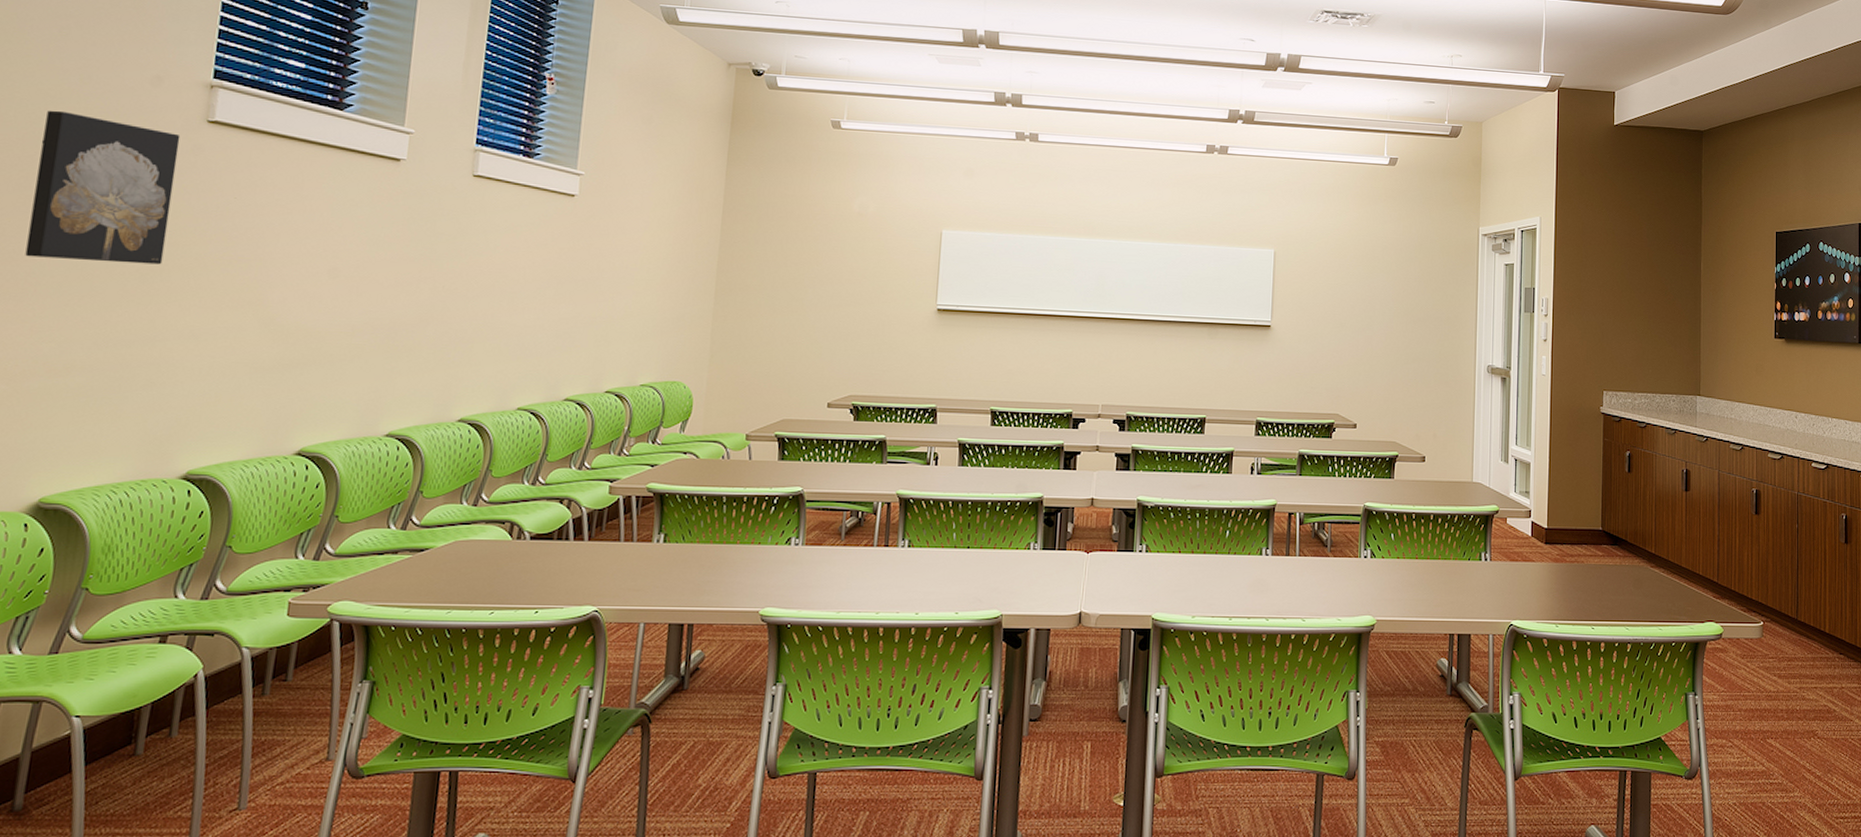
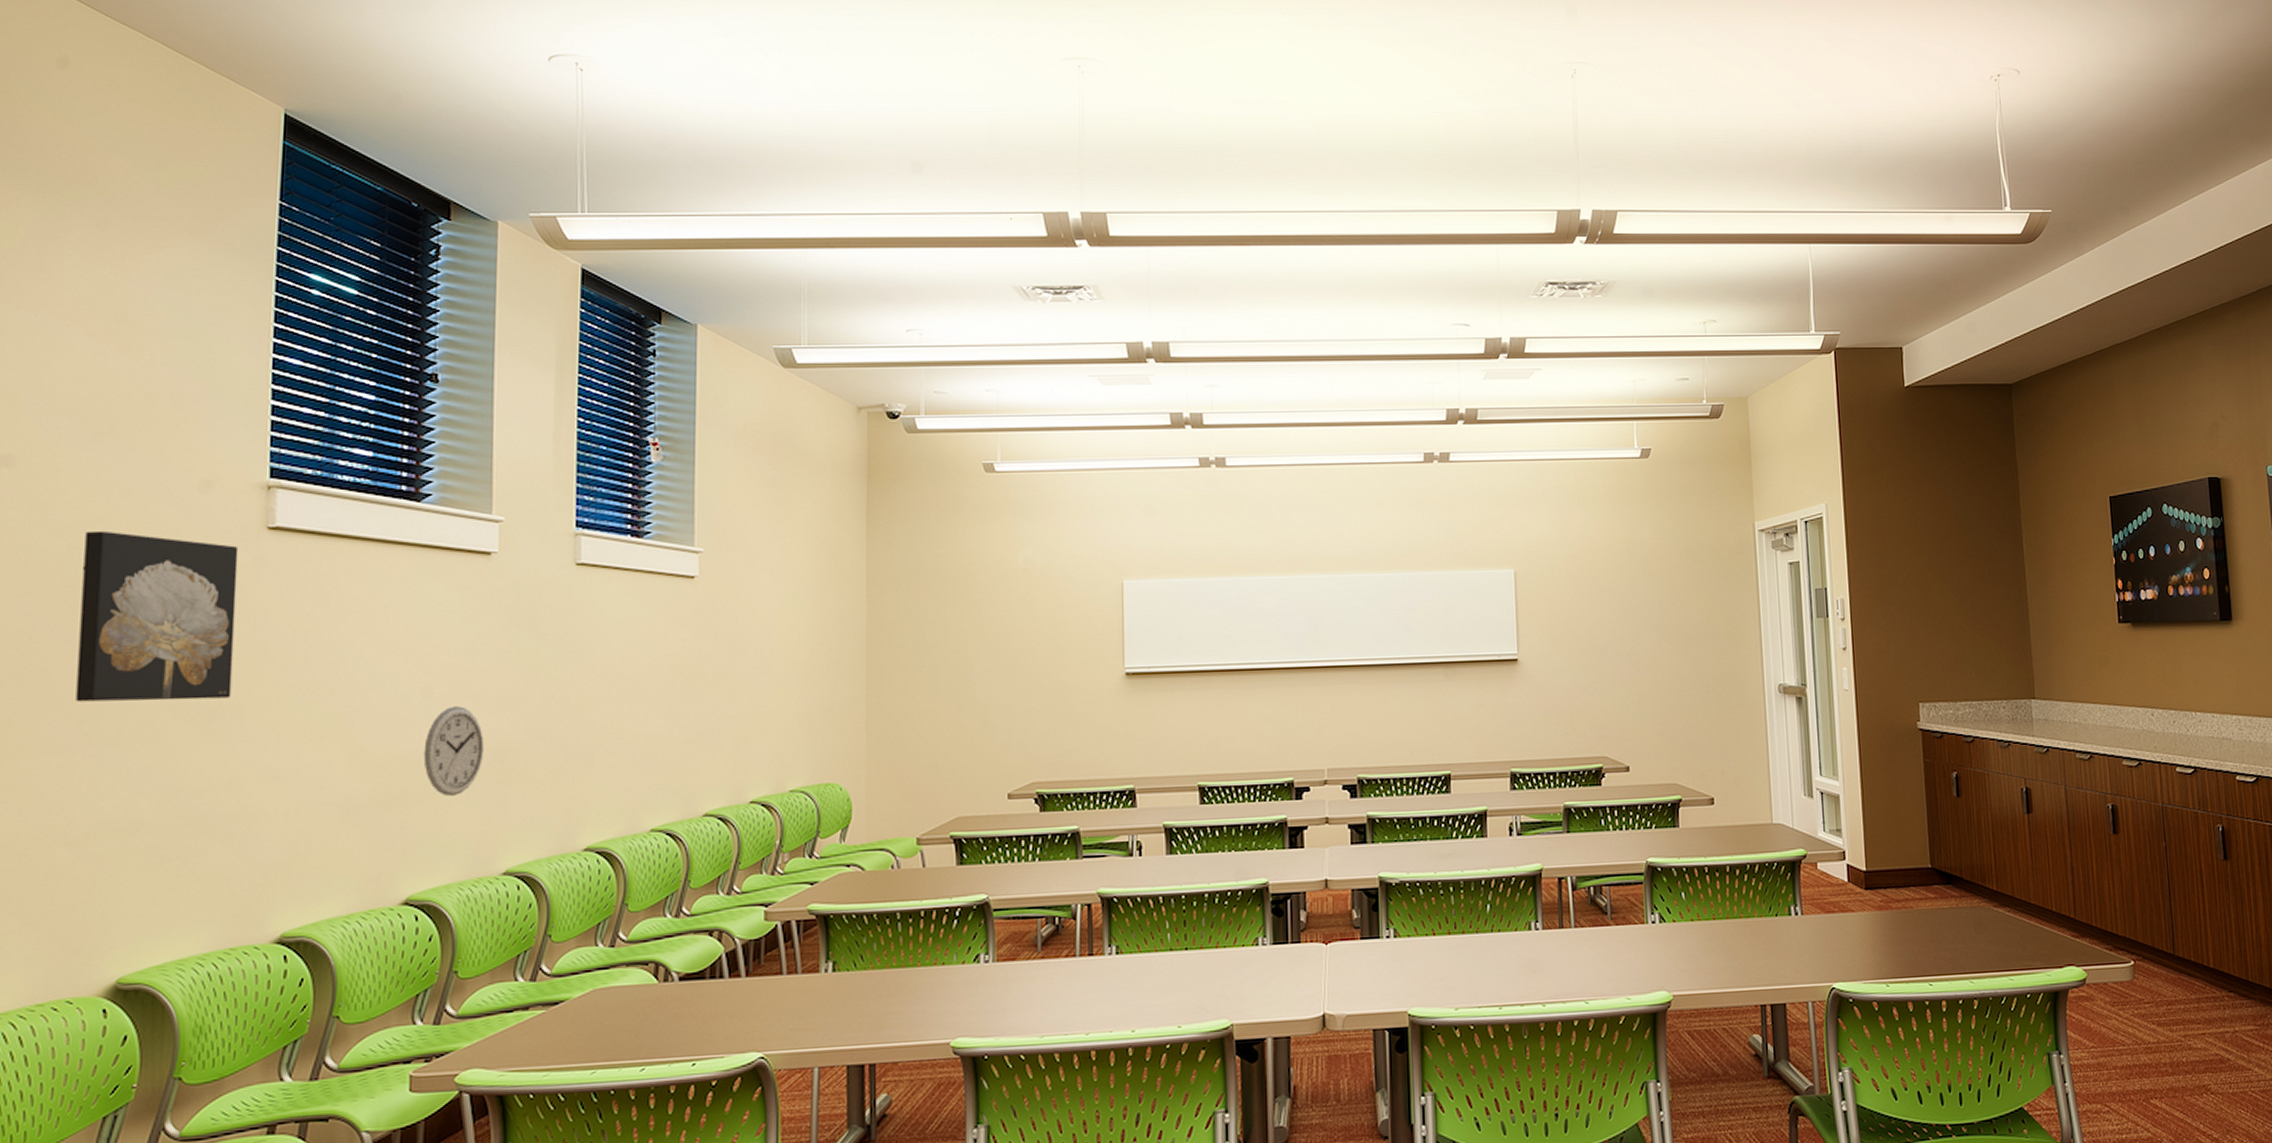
wall clock: none [325,288,380,365] -> present [423,706,484,796]

